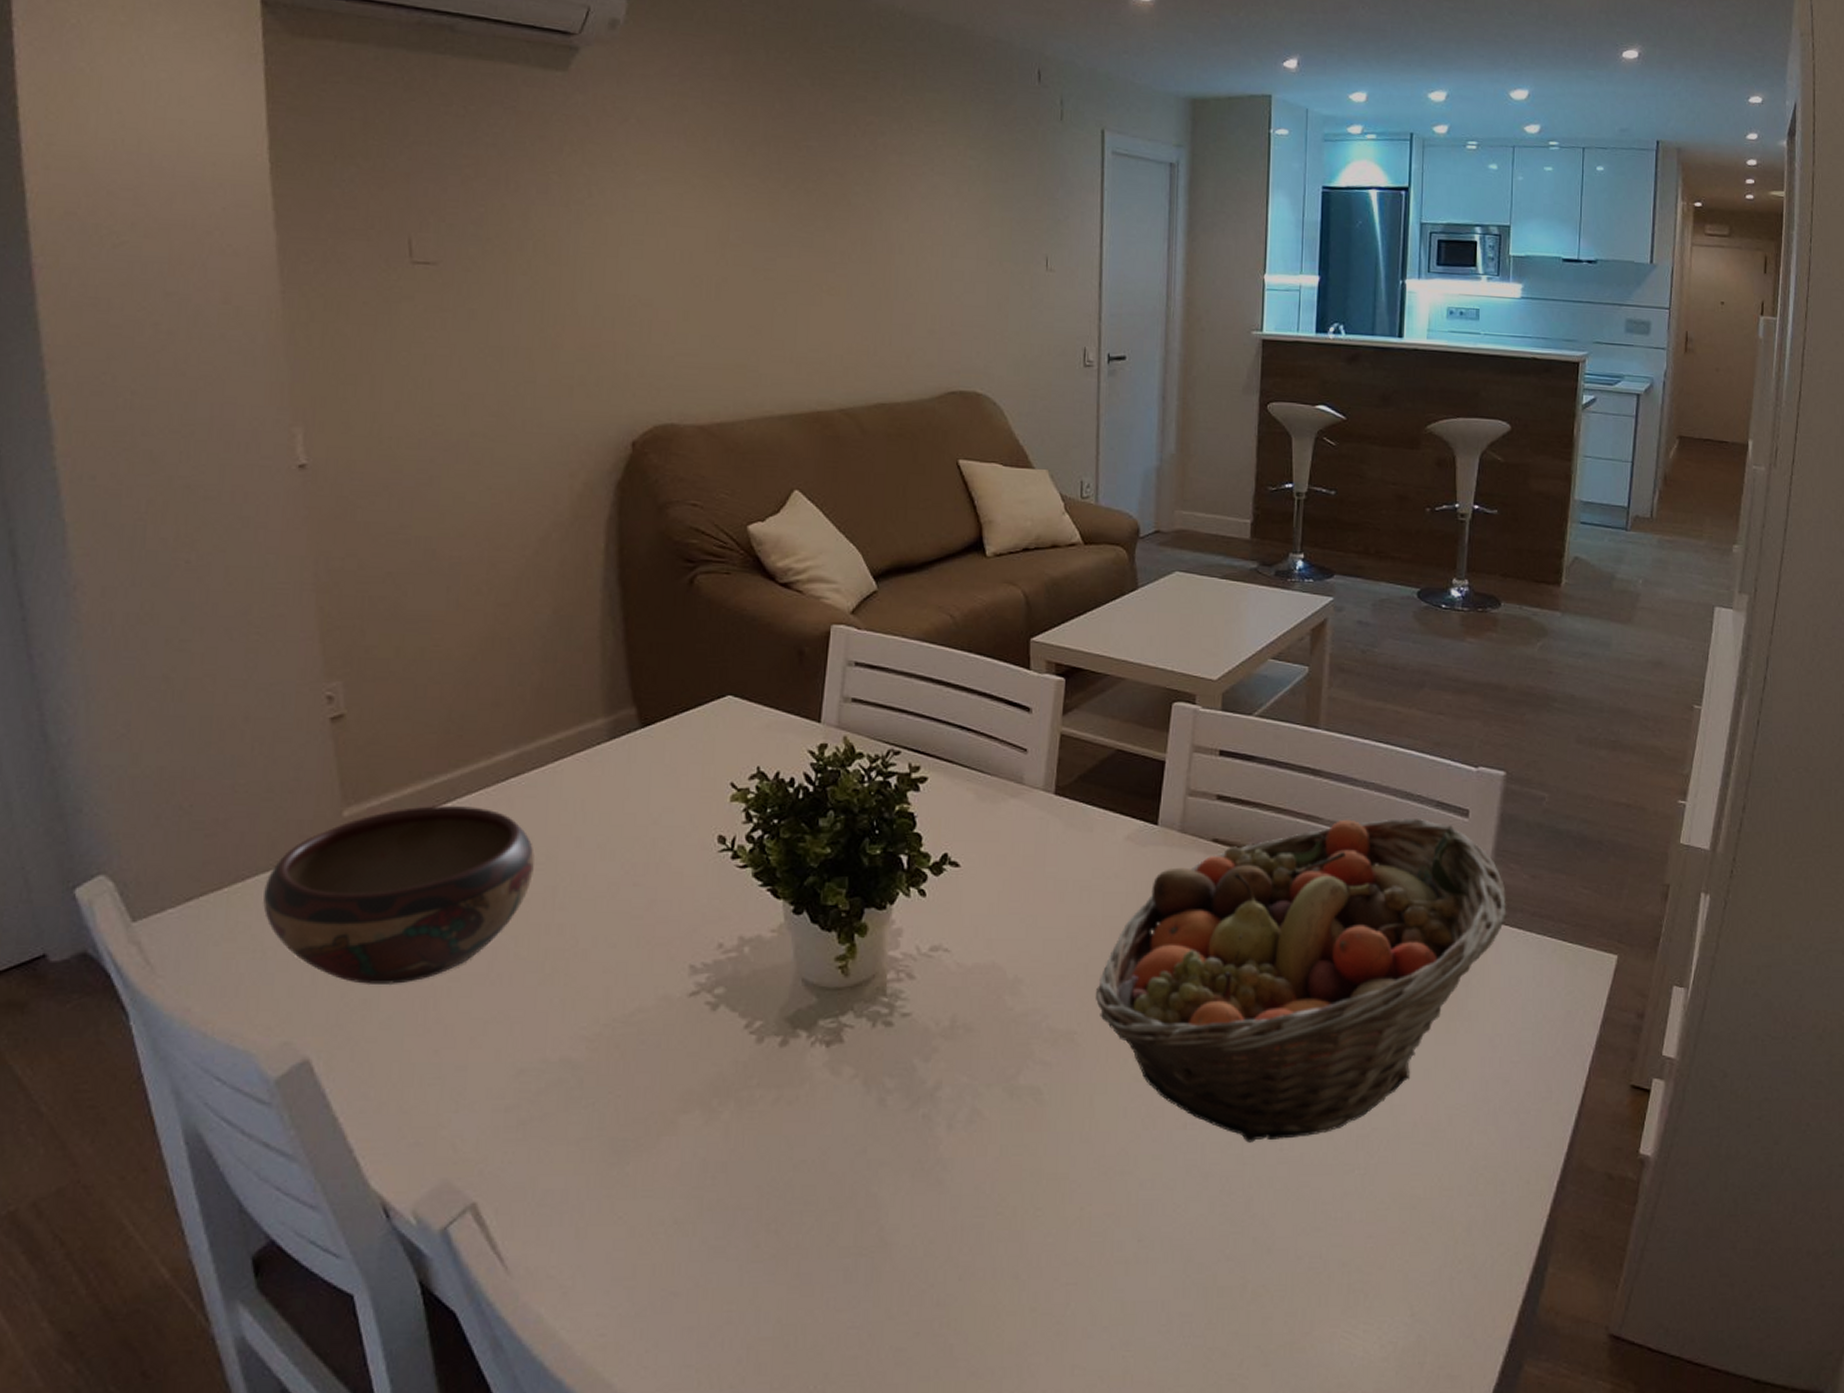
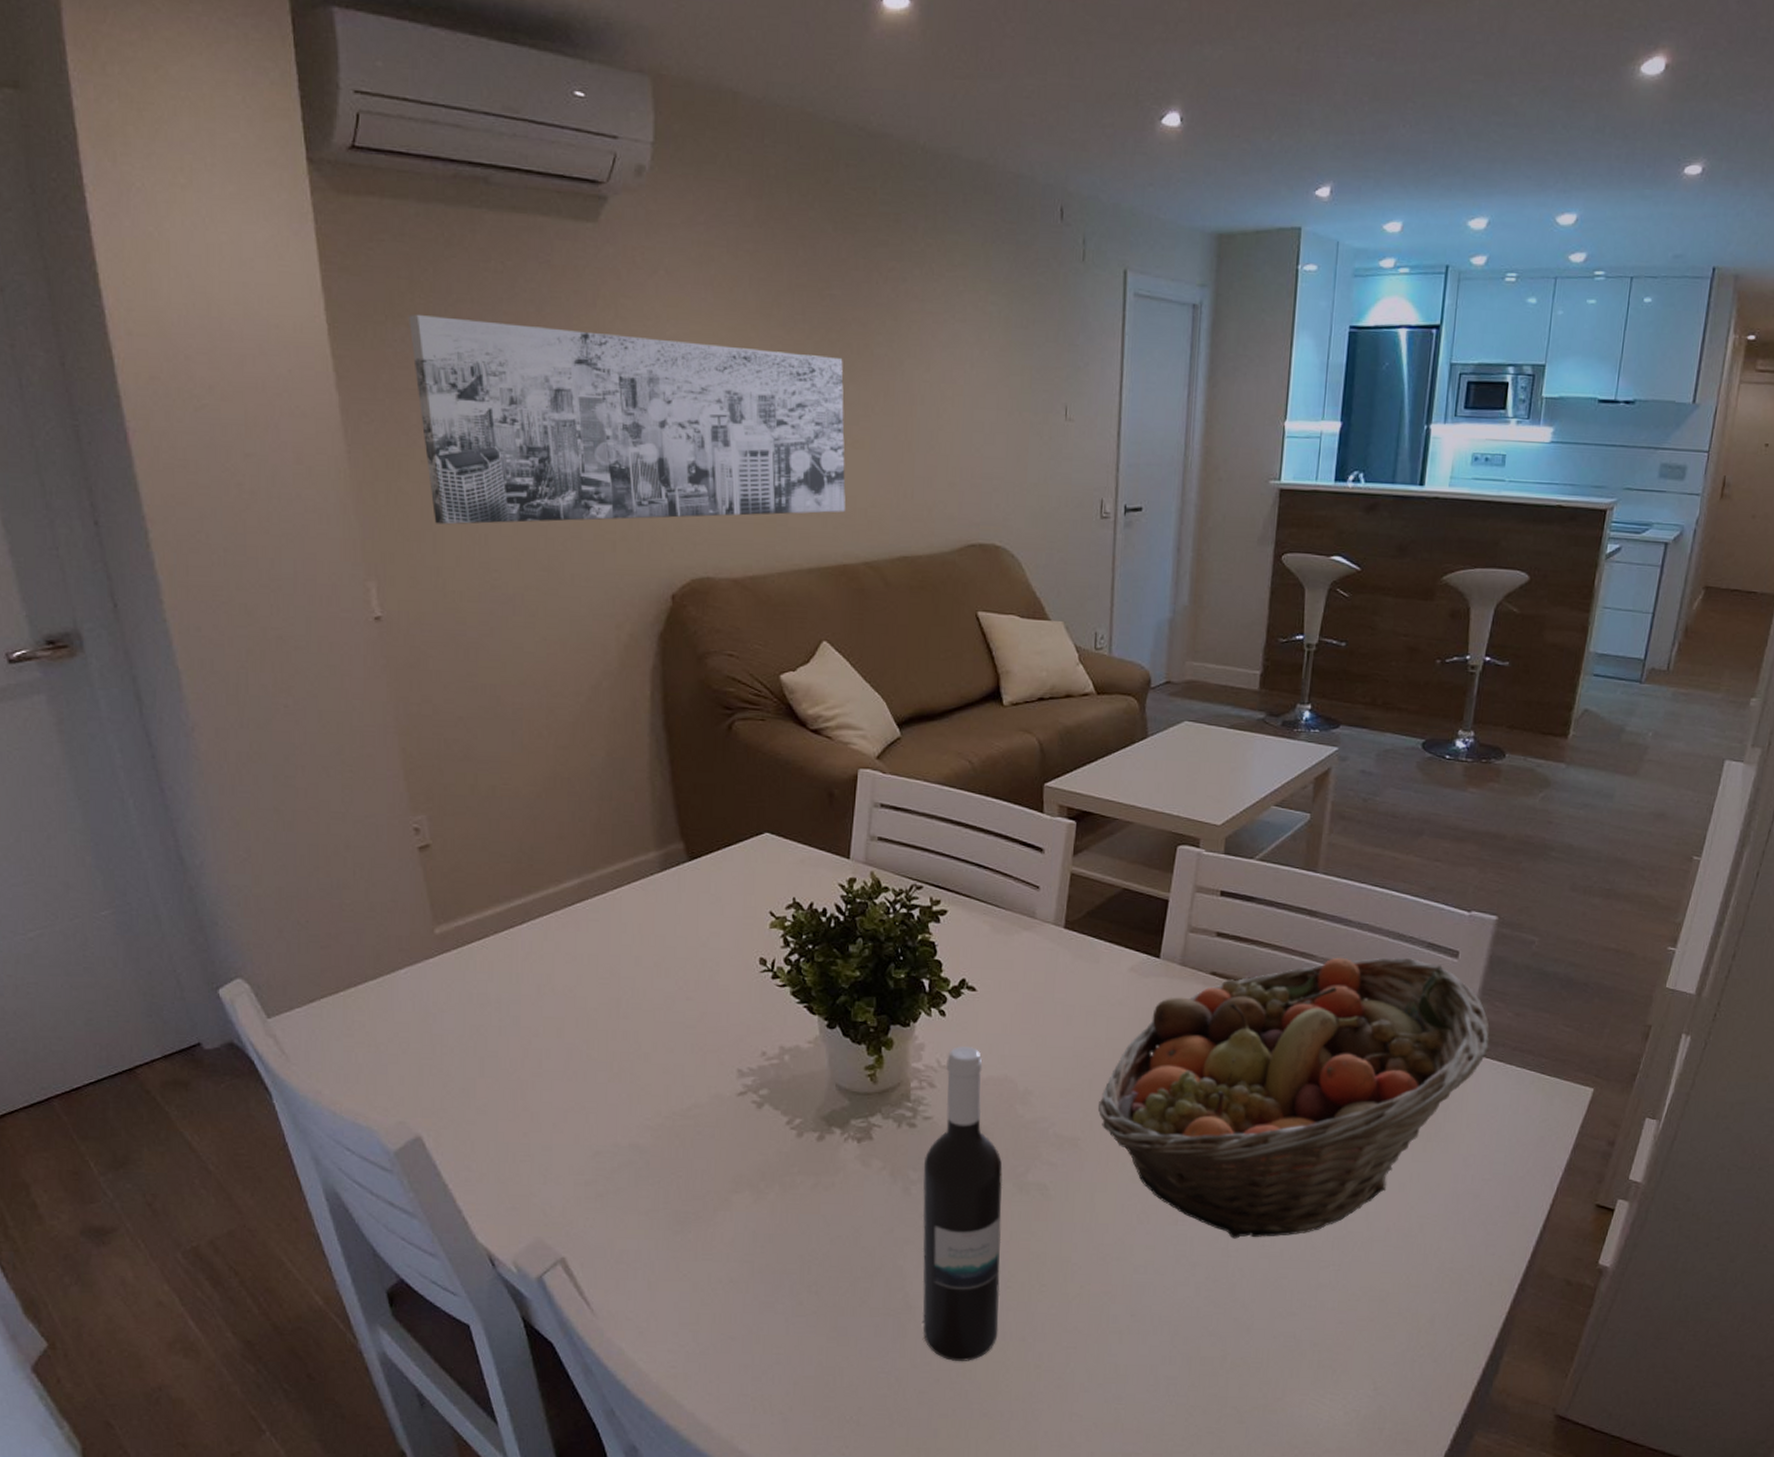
decorative bowl: present [263,804,535,984] -> none [374,925,600,1077]
wall art: none [359,155,821,368] -> present [409,315,846,525]
wine bottle: none [899,930,991,1308] -> present [922,1046,1003,1361]

